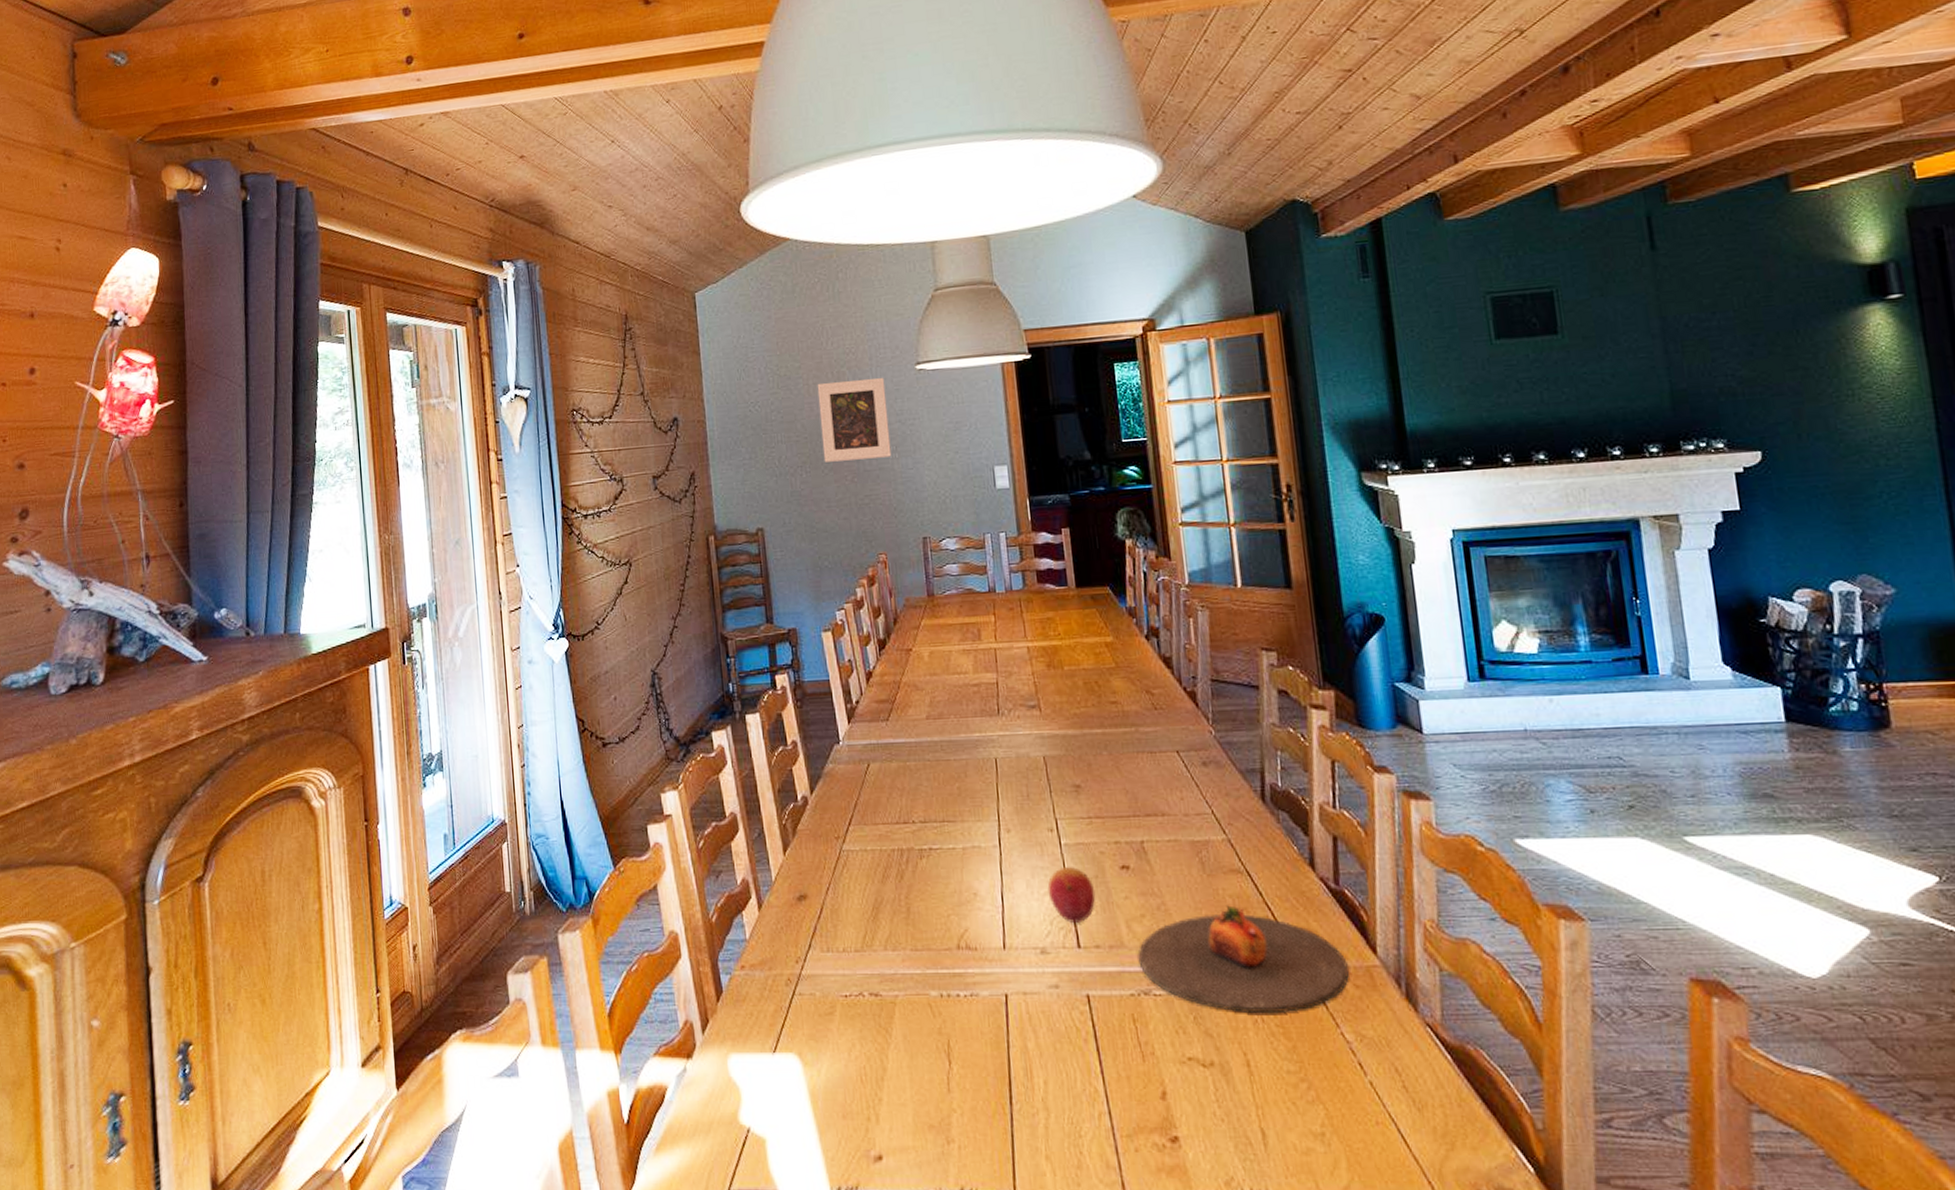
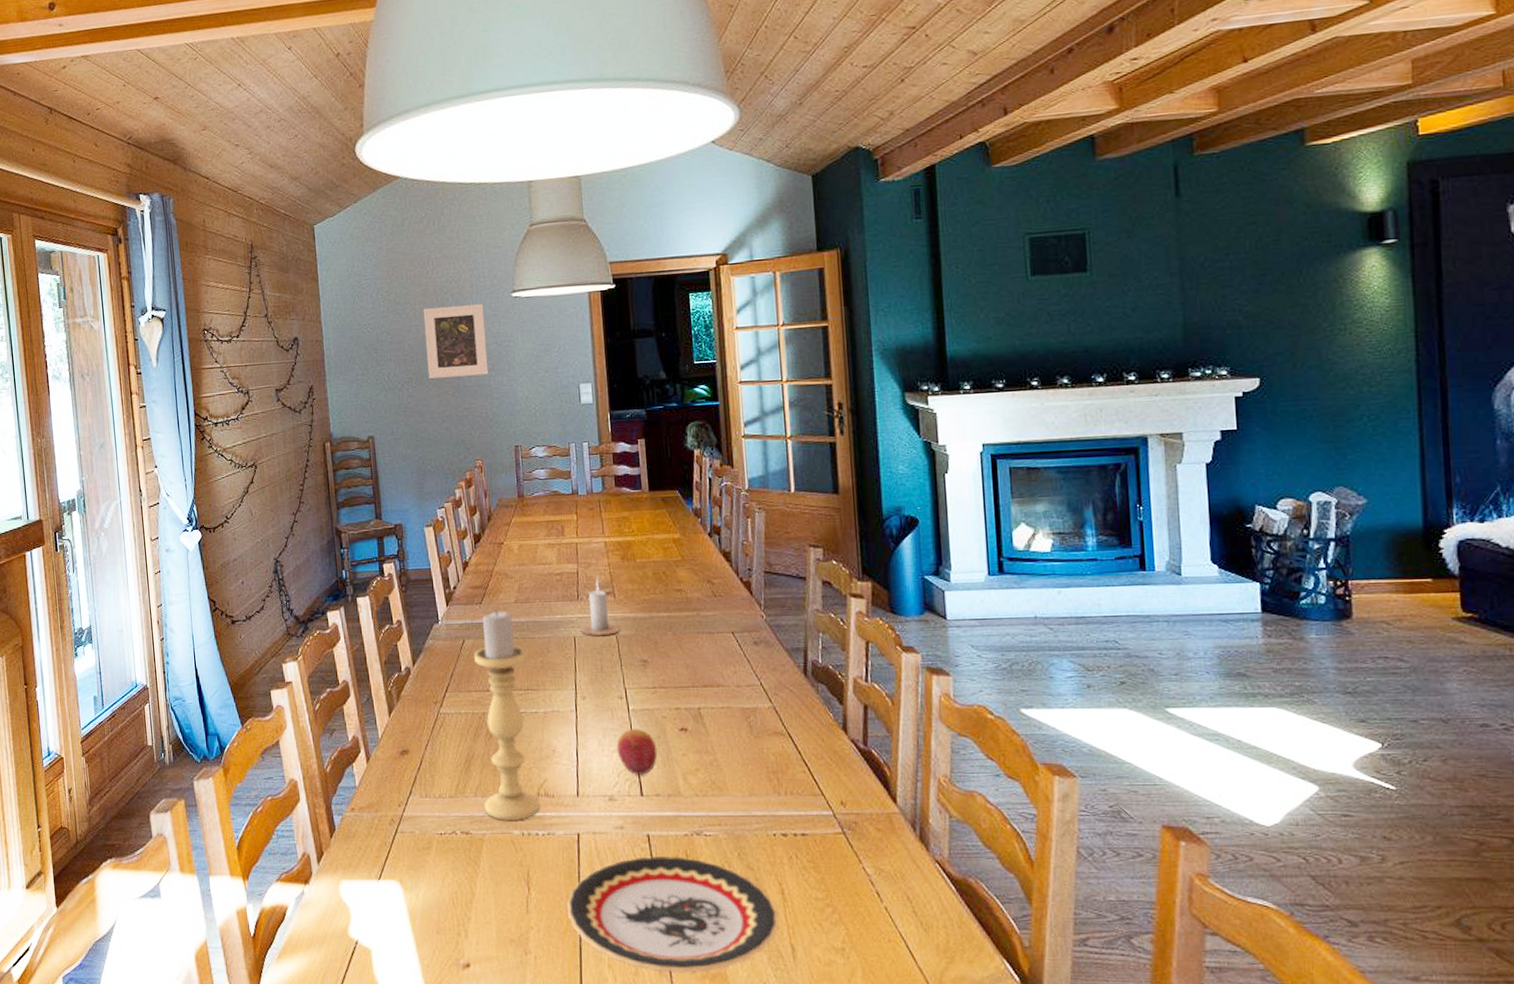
candle holder: none [880,727,960,979] -> present [473,609,540,820]
plate: none [995,1020,1246,1165] -> present [566,855,780,973]
candle: none [1003,688,1047,758] -> present [581,577,619,636]
plate: present [1138,905,1349,1014] -> none [692,762,872,851]

